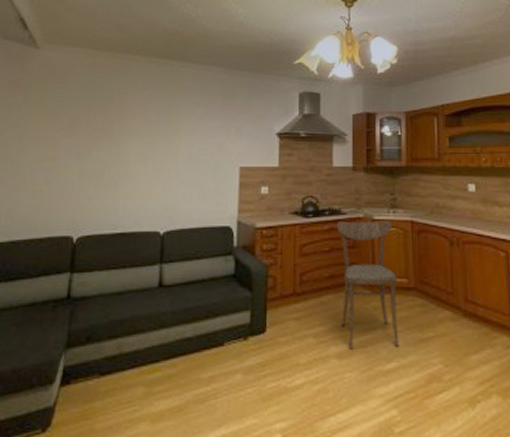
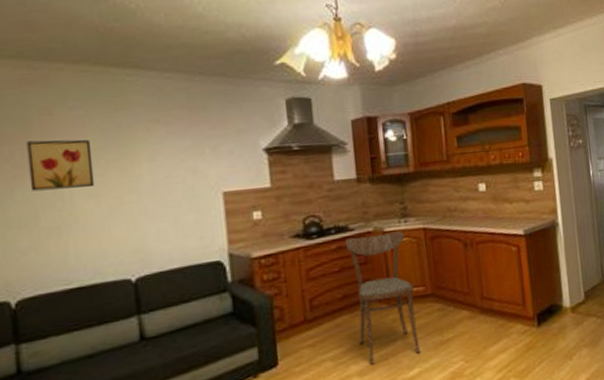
wall art: none [103,112,149,151] -> present [26,139,95,191]

